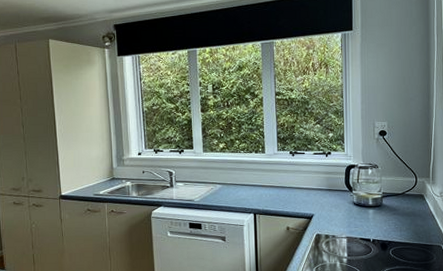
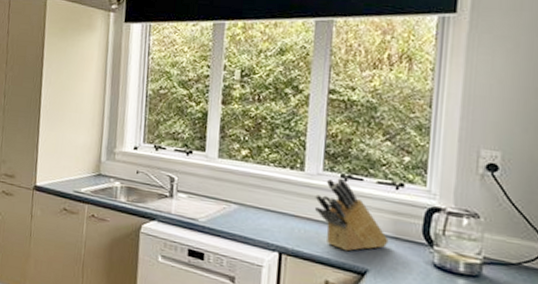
knife block: none [274,154,325,205] -> present [315,178,389,252]

